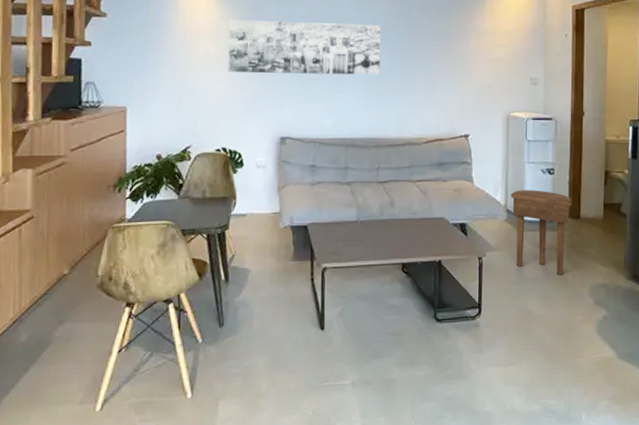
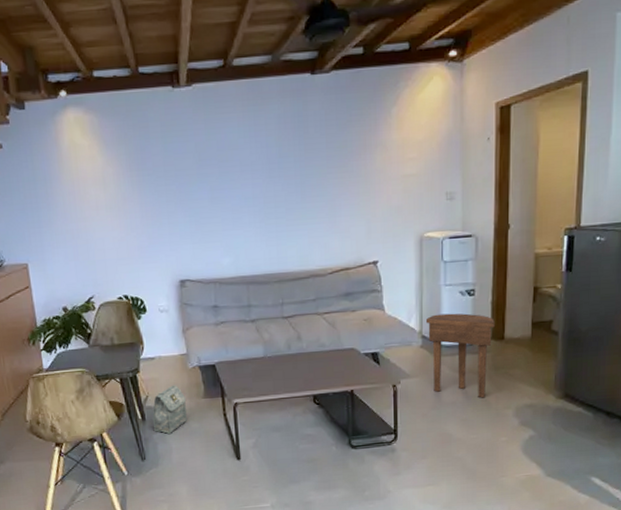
wall art: present [228,19,381,76] -> none [115,152,277,220]
bag: none [236,245,274,299] -> present [152,385,187,435]

